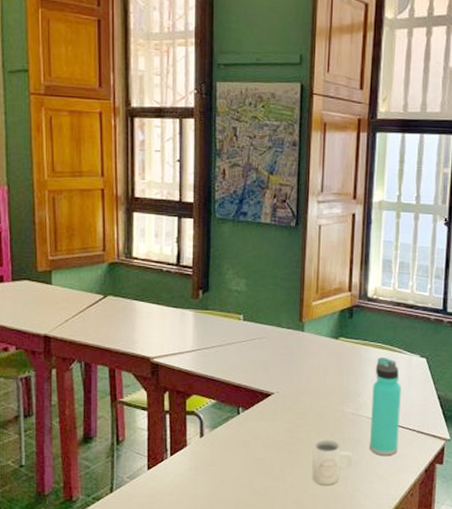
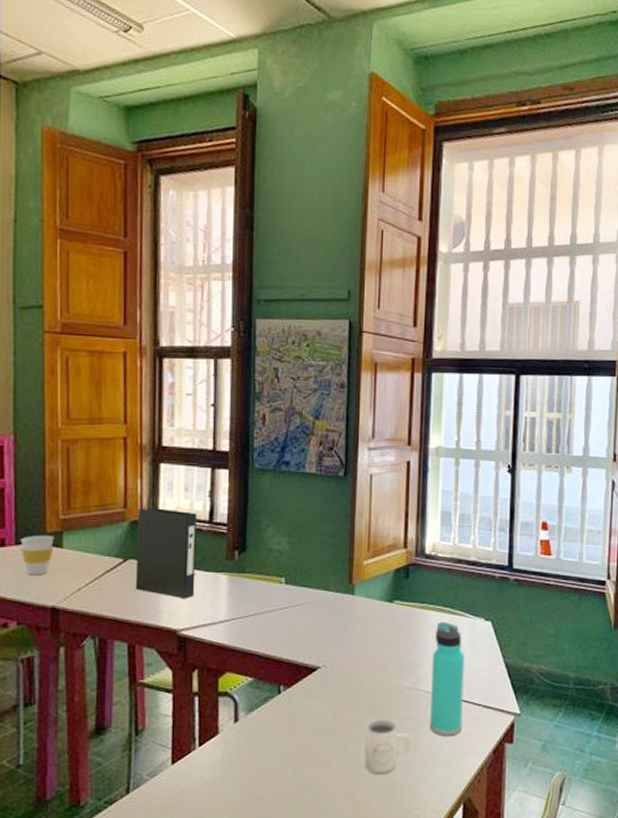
cup: none [16,274,45,308] -> present [20,536,55,575]
binder: none [114,250,166,331] -> present [135,506,197,599]

